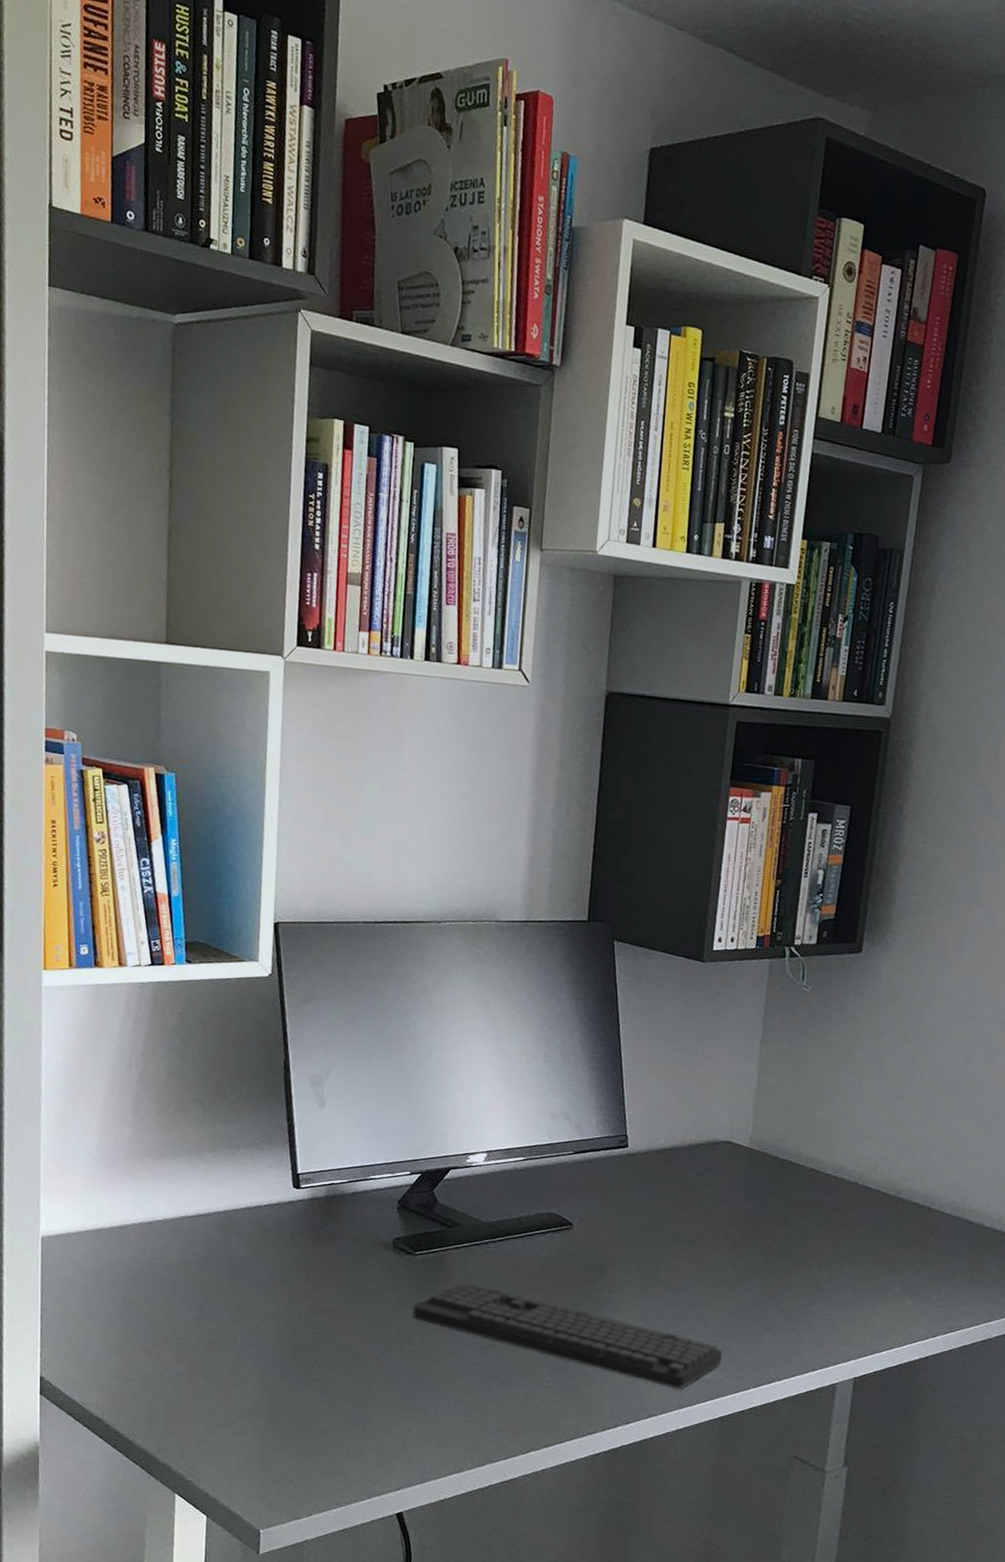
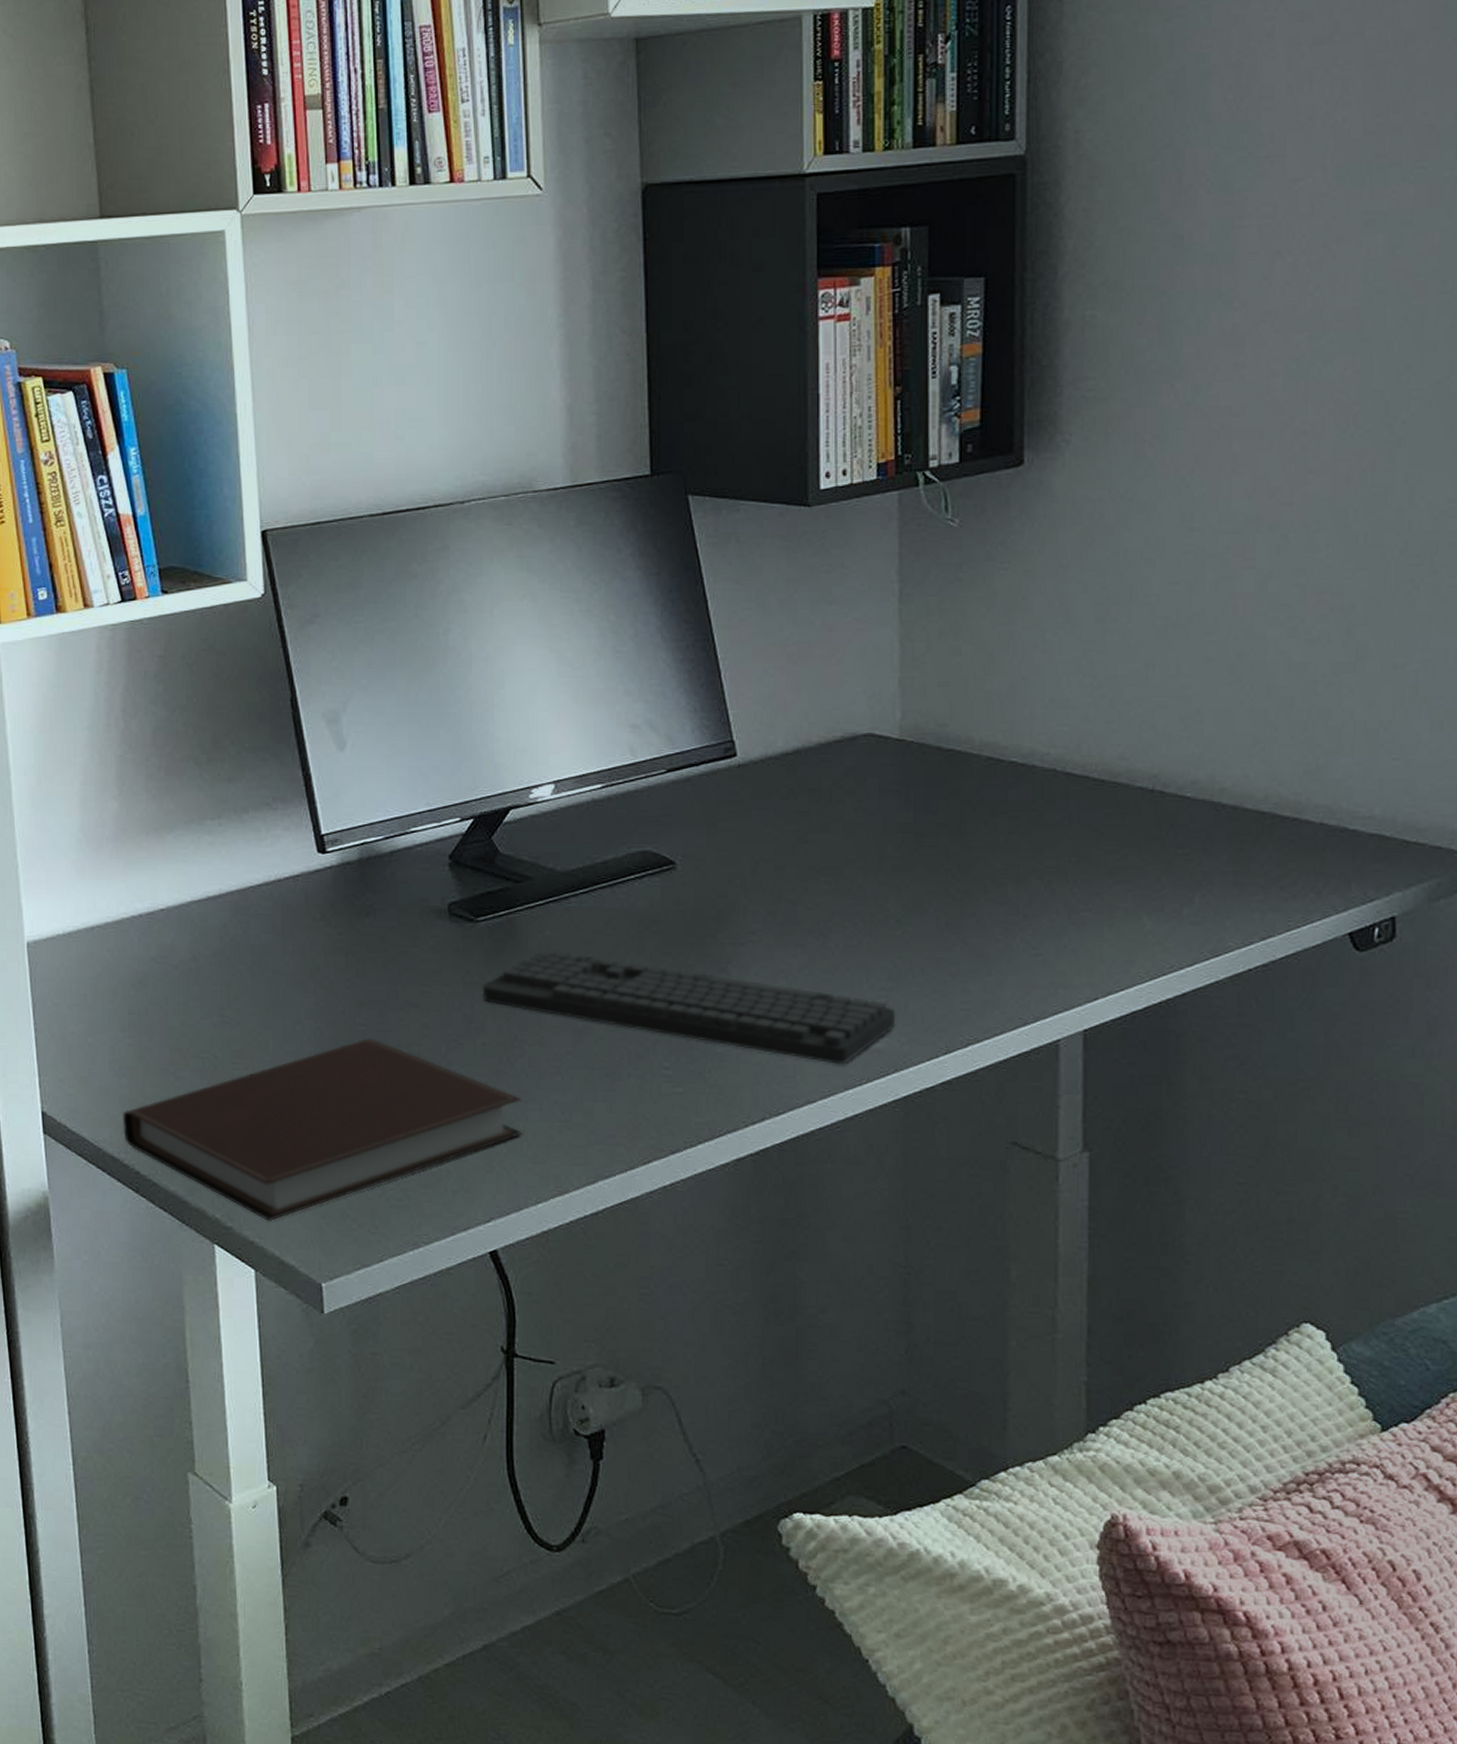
notebook: none [108,1339,435,1478] -> present [123,1038,523,1221]

